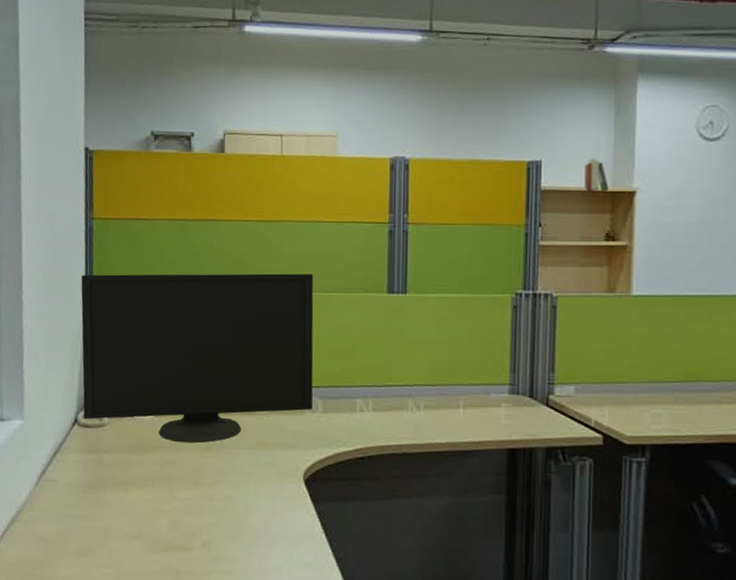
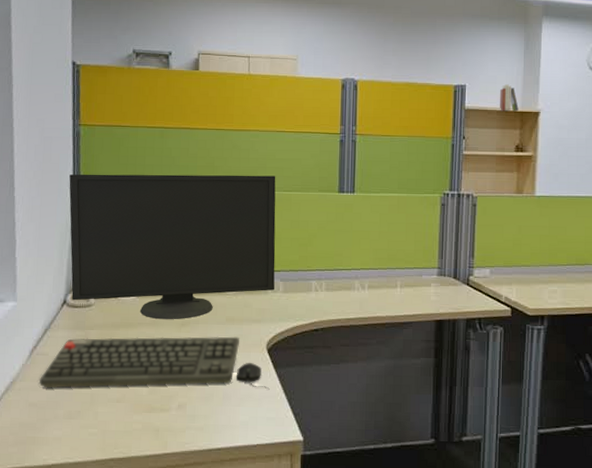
computer keyboard: none [47,463,272,520] -> present [38,336,239,388]
computer mouse: none [268,496,307,529] -> present [236,363,270,390]

